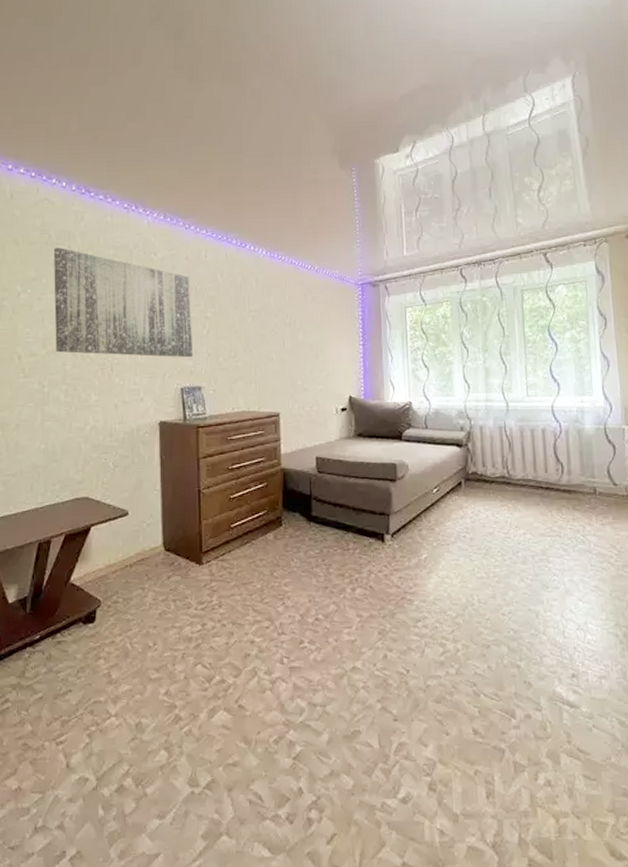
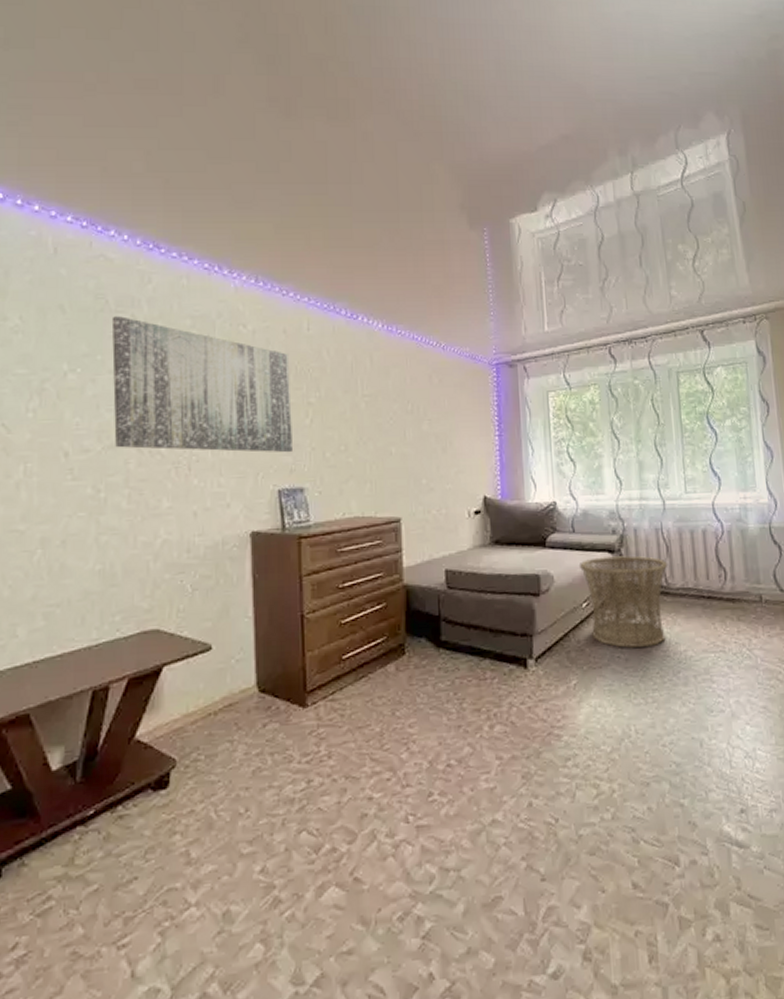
basket: none [430,450,510,530] -> present [579,556,668,648]

